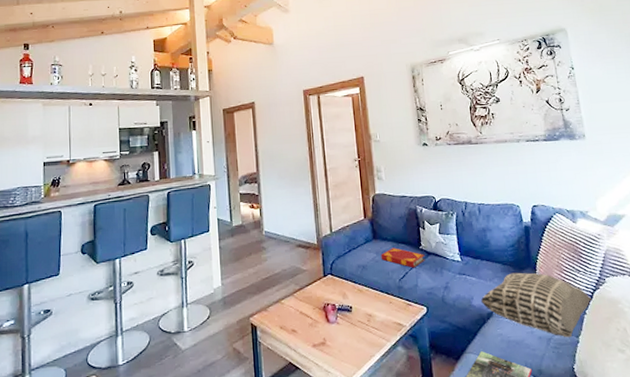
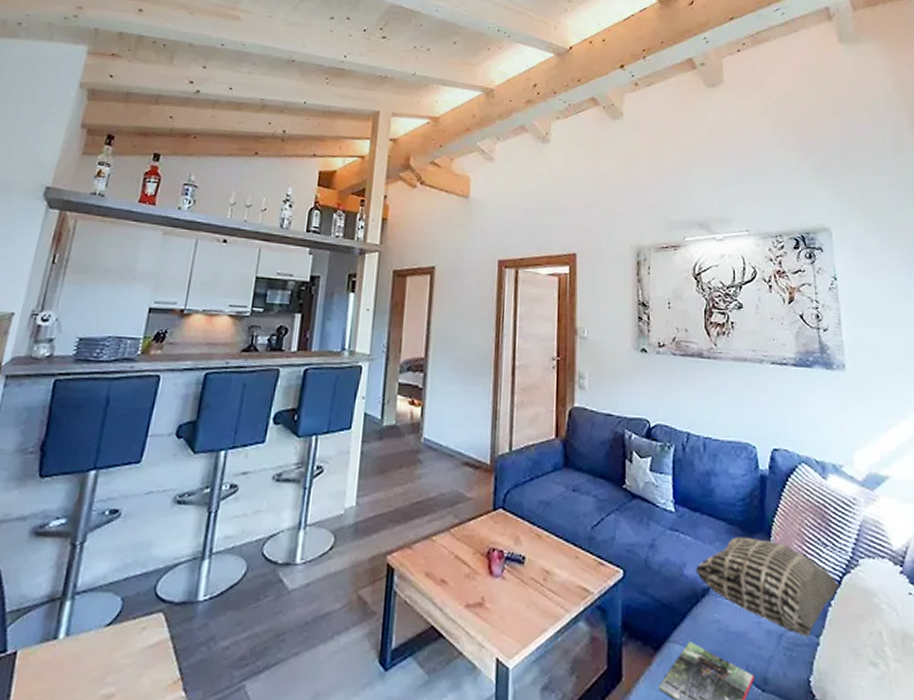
hardback book: present [381,247,425,268] -> none [571,482,628,514]

